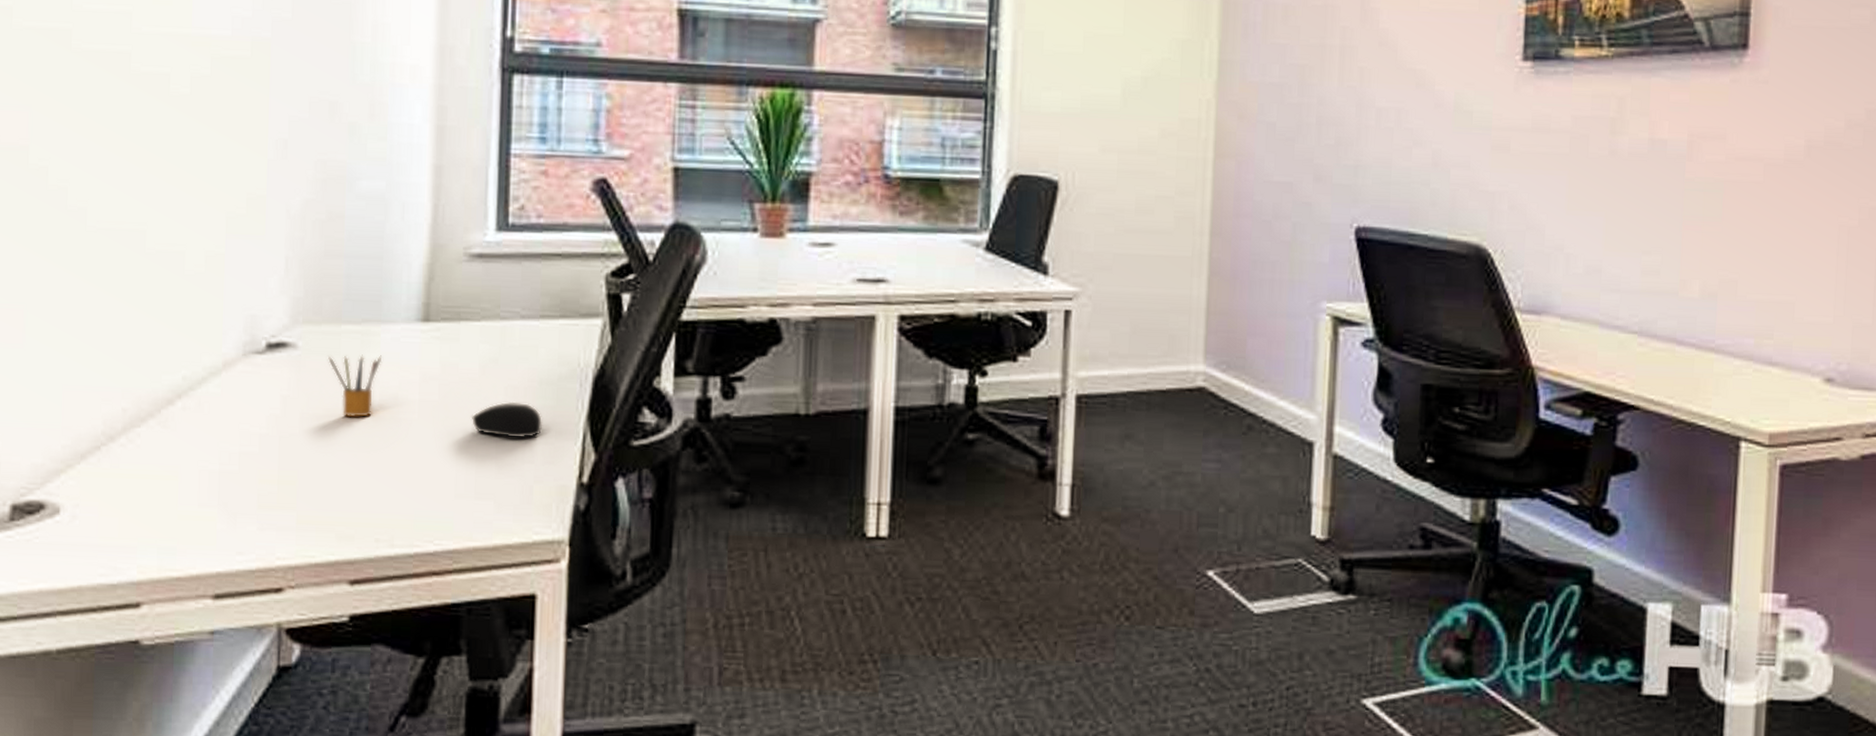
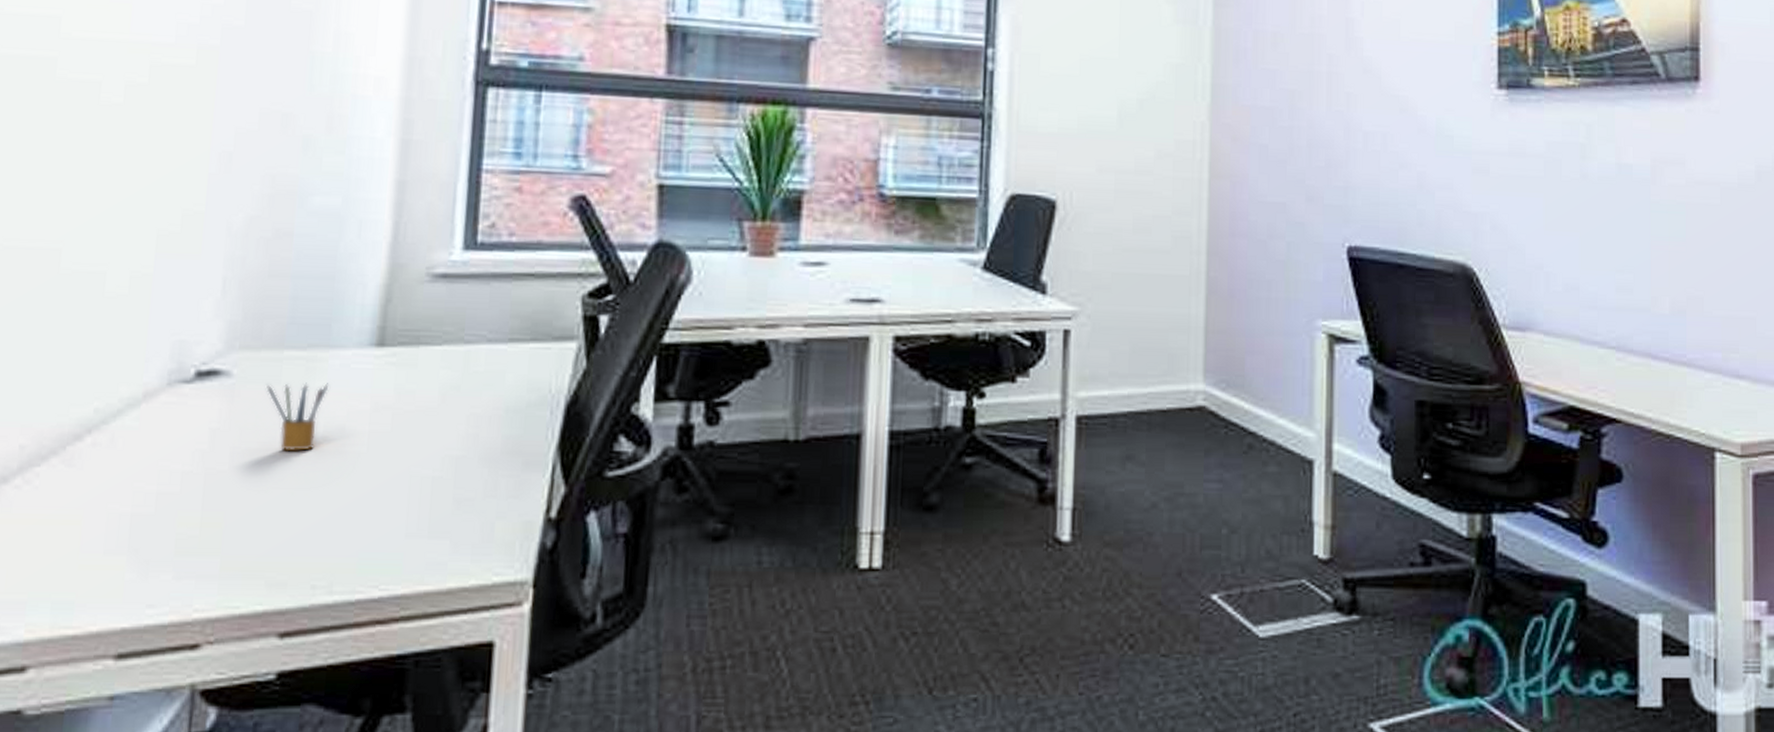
computer mouse: present [471,402,542,438] -> none [427,432,507,471]

